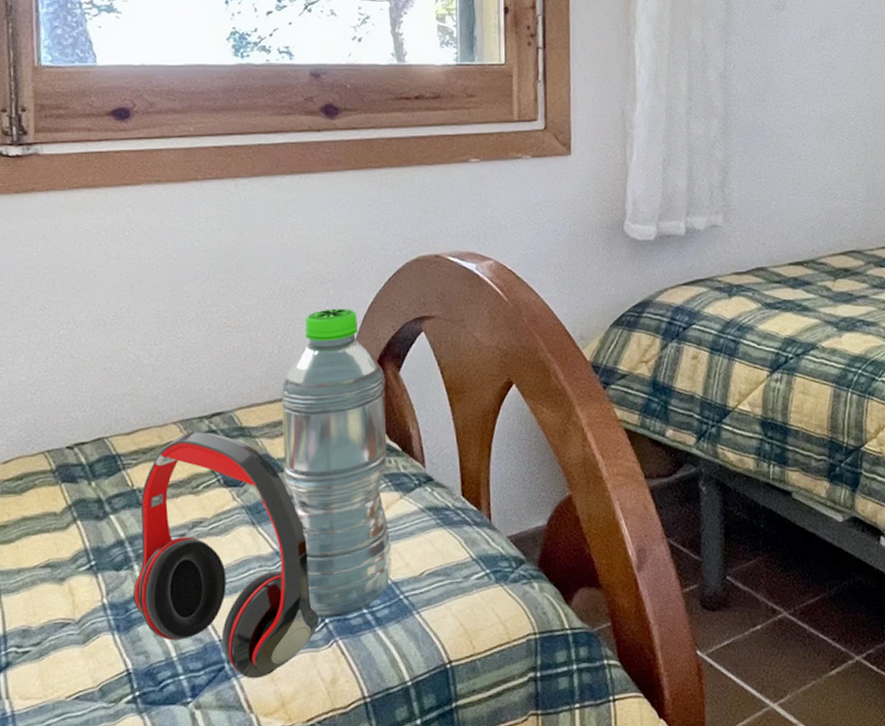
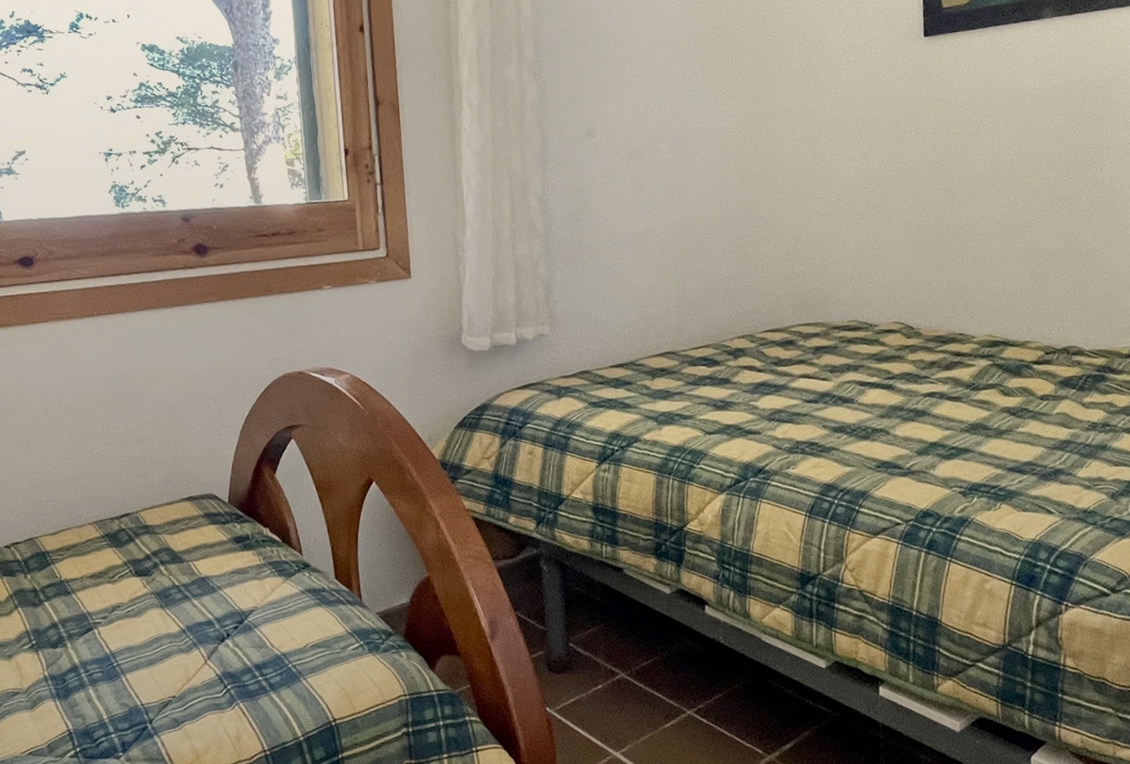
headphones: present [133,431,319,679] -> none [68,530,222,737]
water bottle: present [280,308,391,619] -> none [176,421,280,685]

